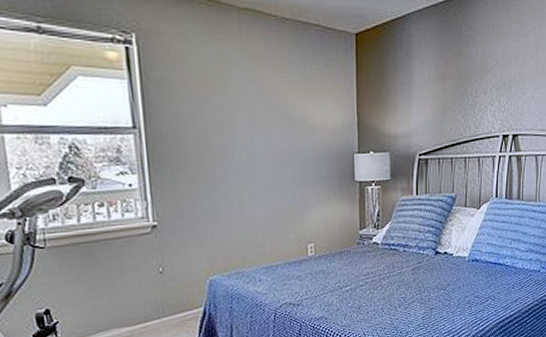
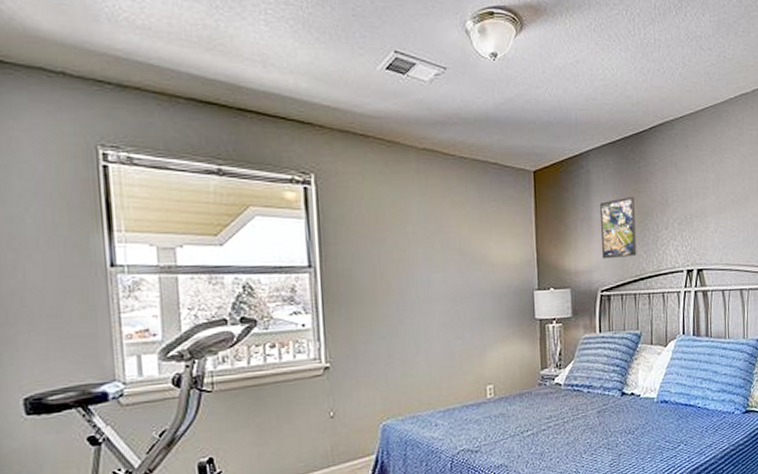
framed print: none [420,60,455,124] -> present [600,196,637,259]

